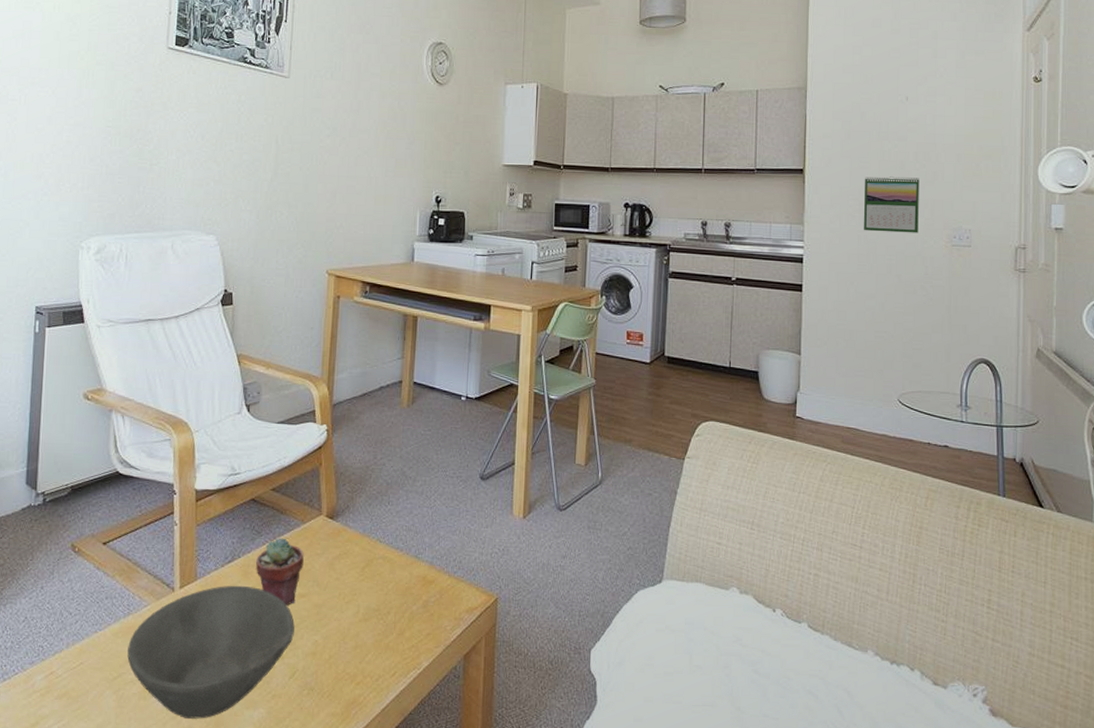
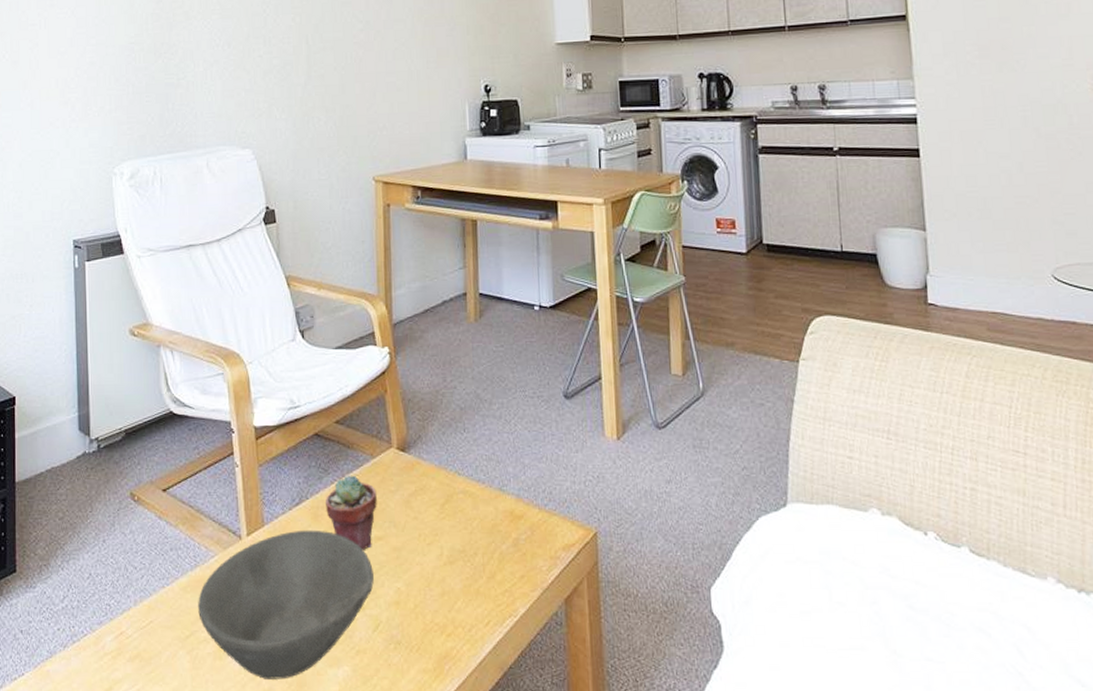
calendar: present [864,176,919,233] -> none [982,12,1056,80]

